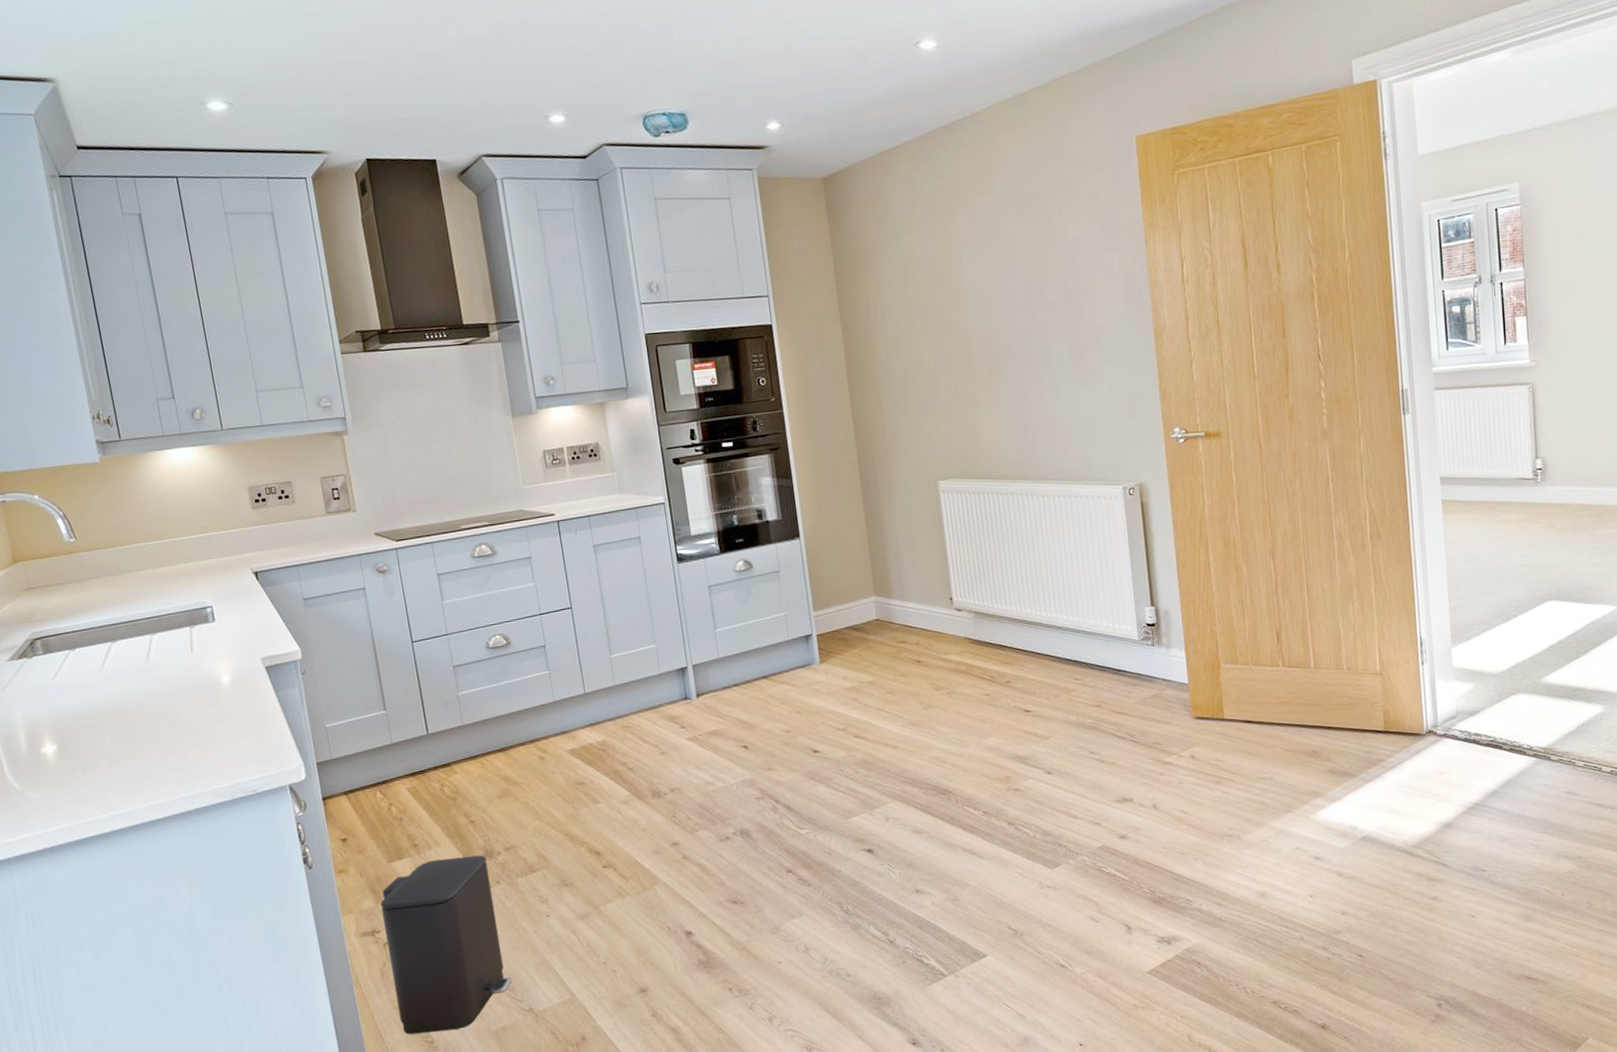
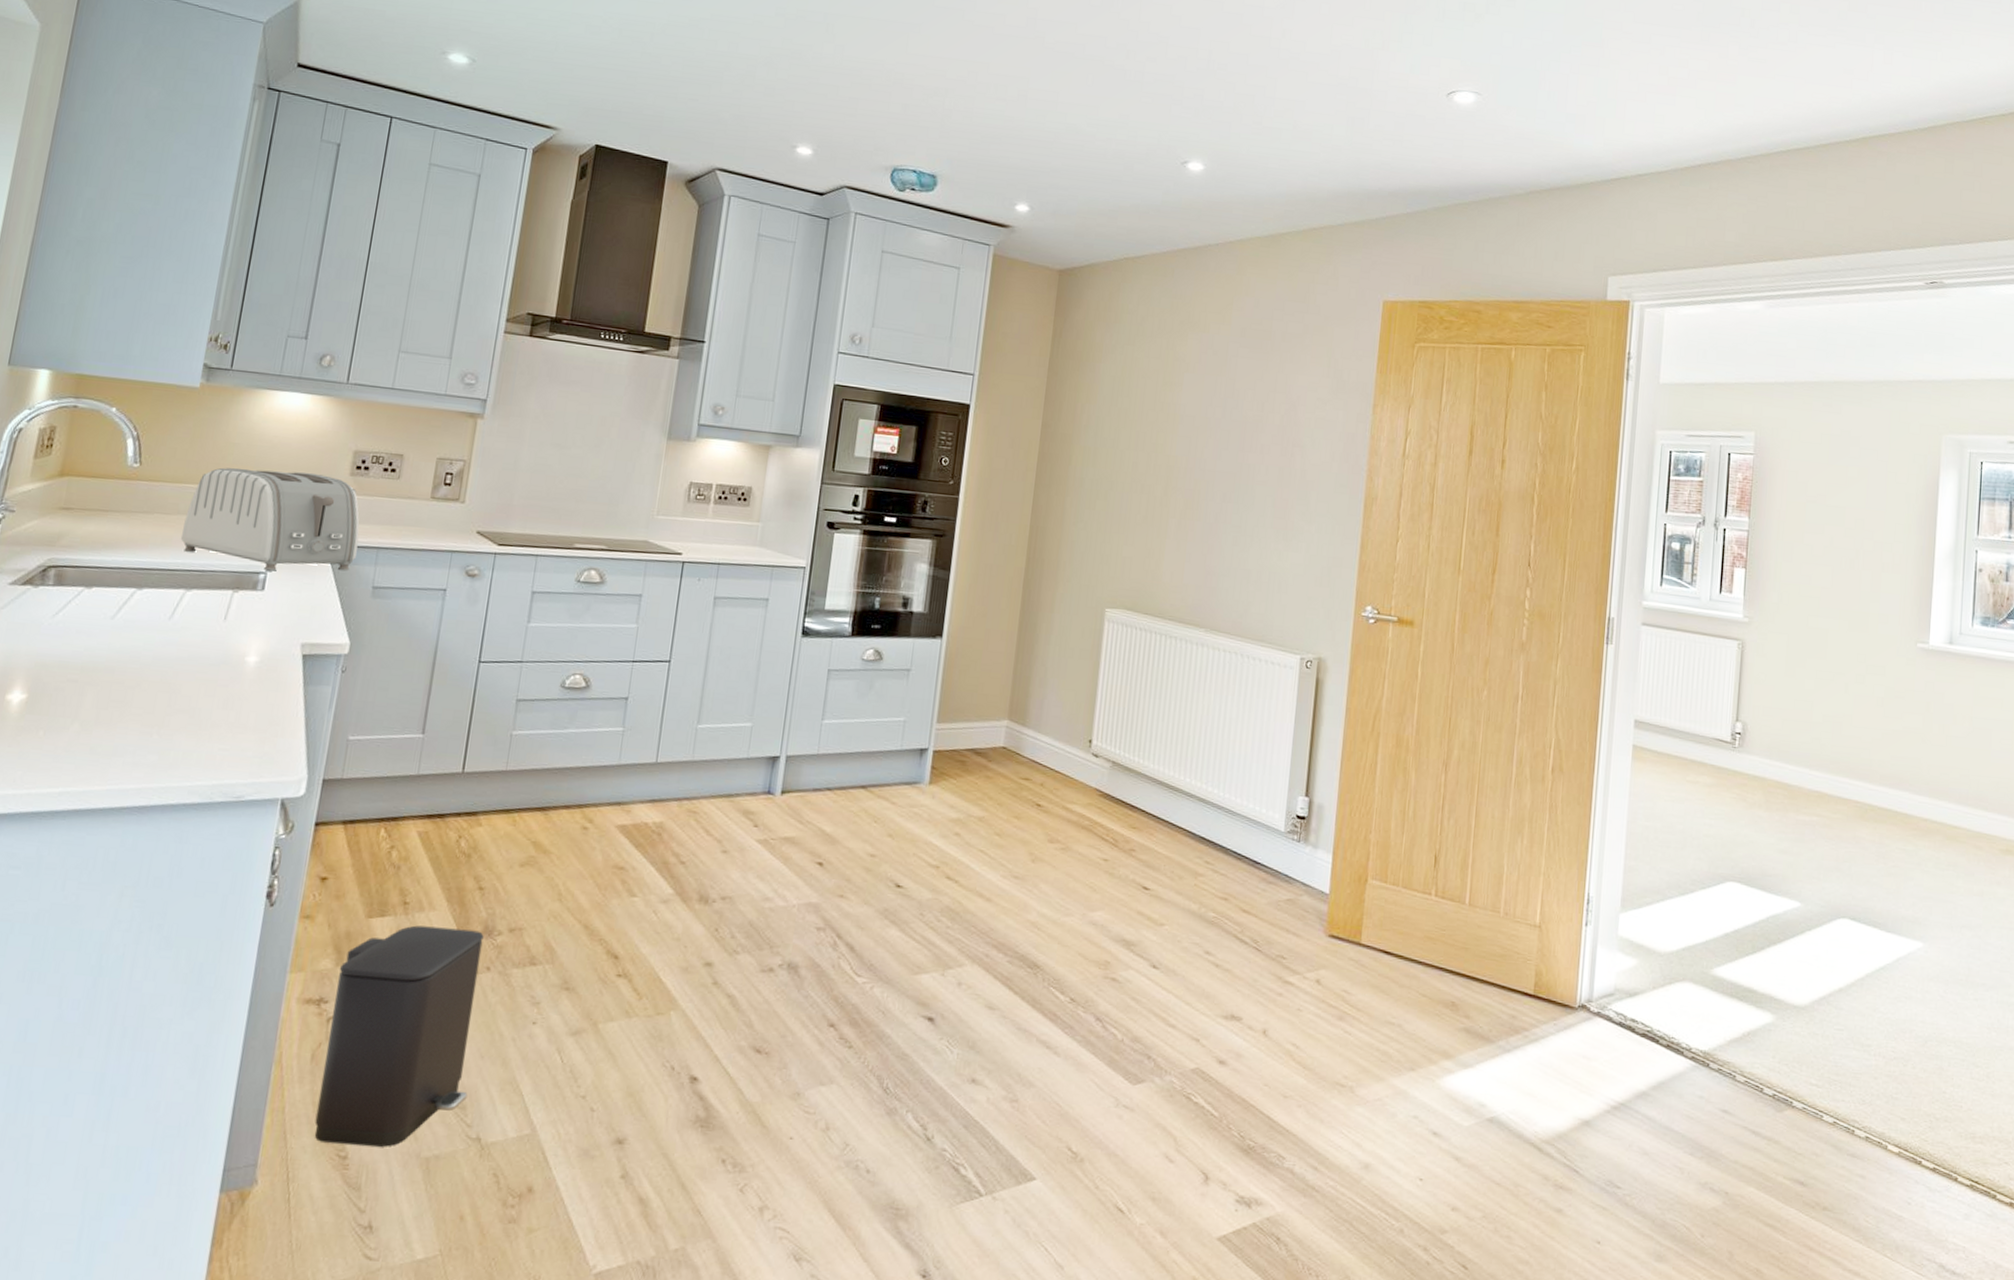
toaster: none [128,513,281,605] -> present [180,467,360,572]

